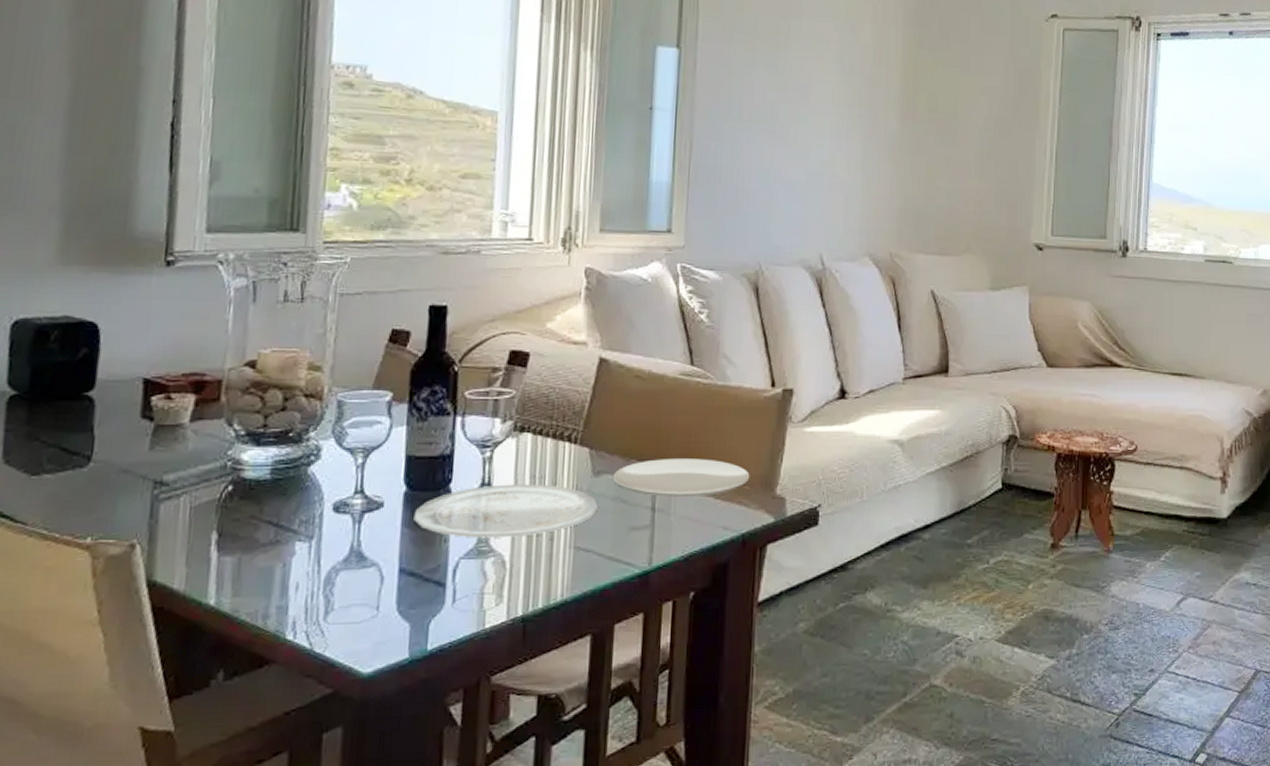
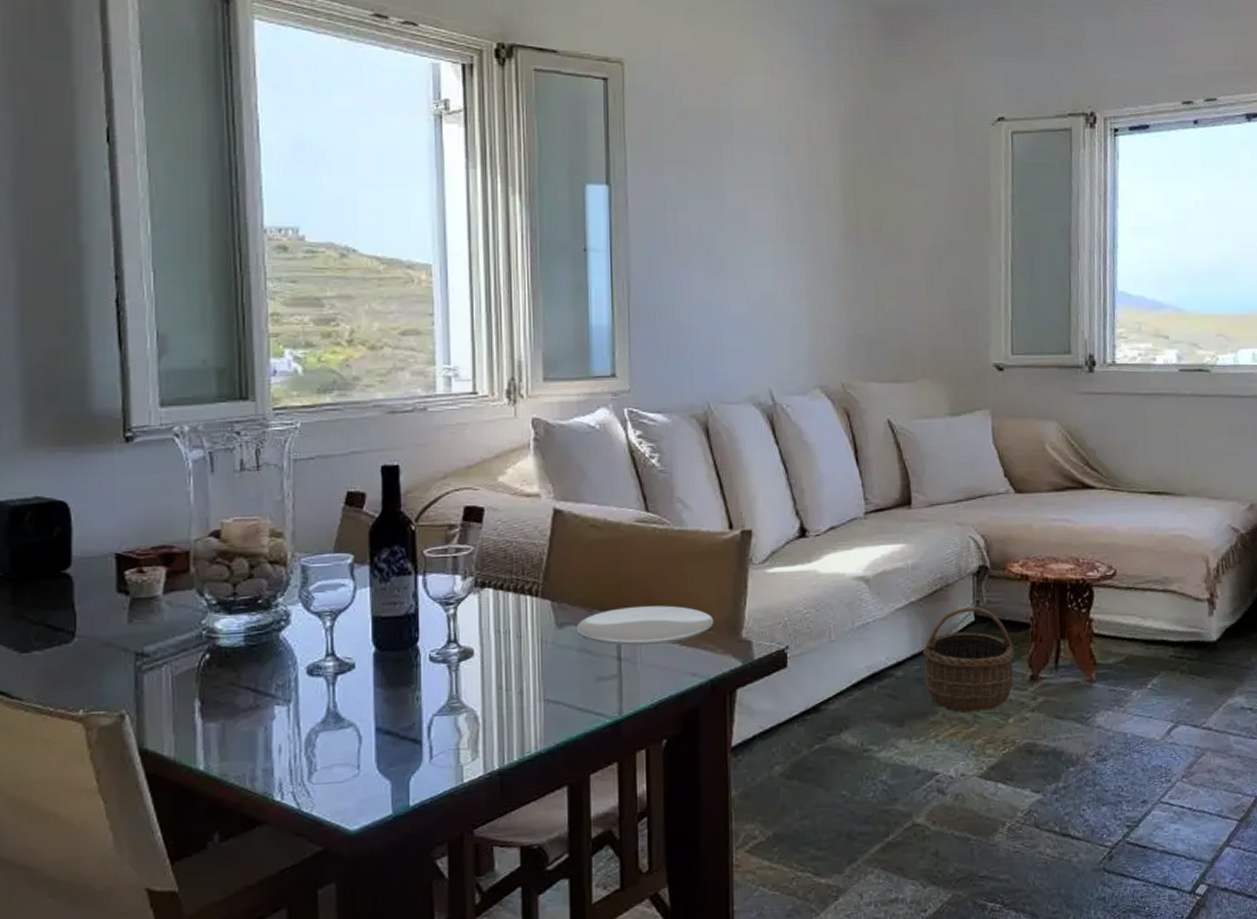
plate: present [414,484,600,538] -> none [385,638,566,695]
wicker basket: none [950,475,1037,578] -> present [923,607,1014,713]

